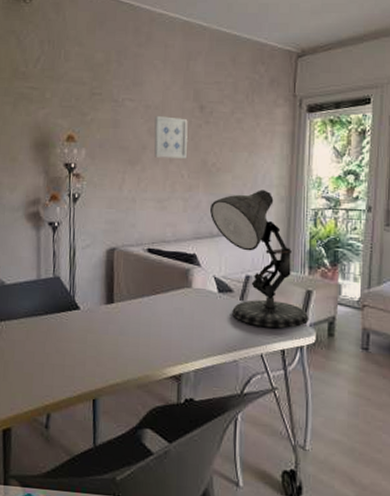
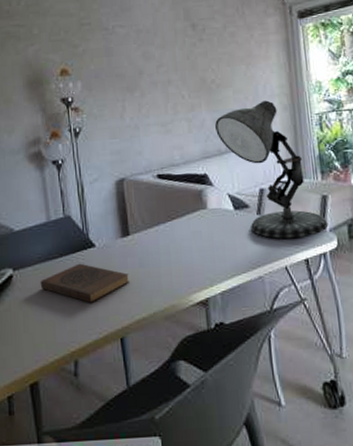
book: none [23,323,108,362] -> present [40,263,129,303]
wall art: present [154,116,188,159] -> none [148,38,185,81]

